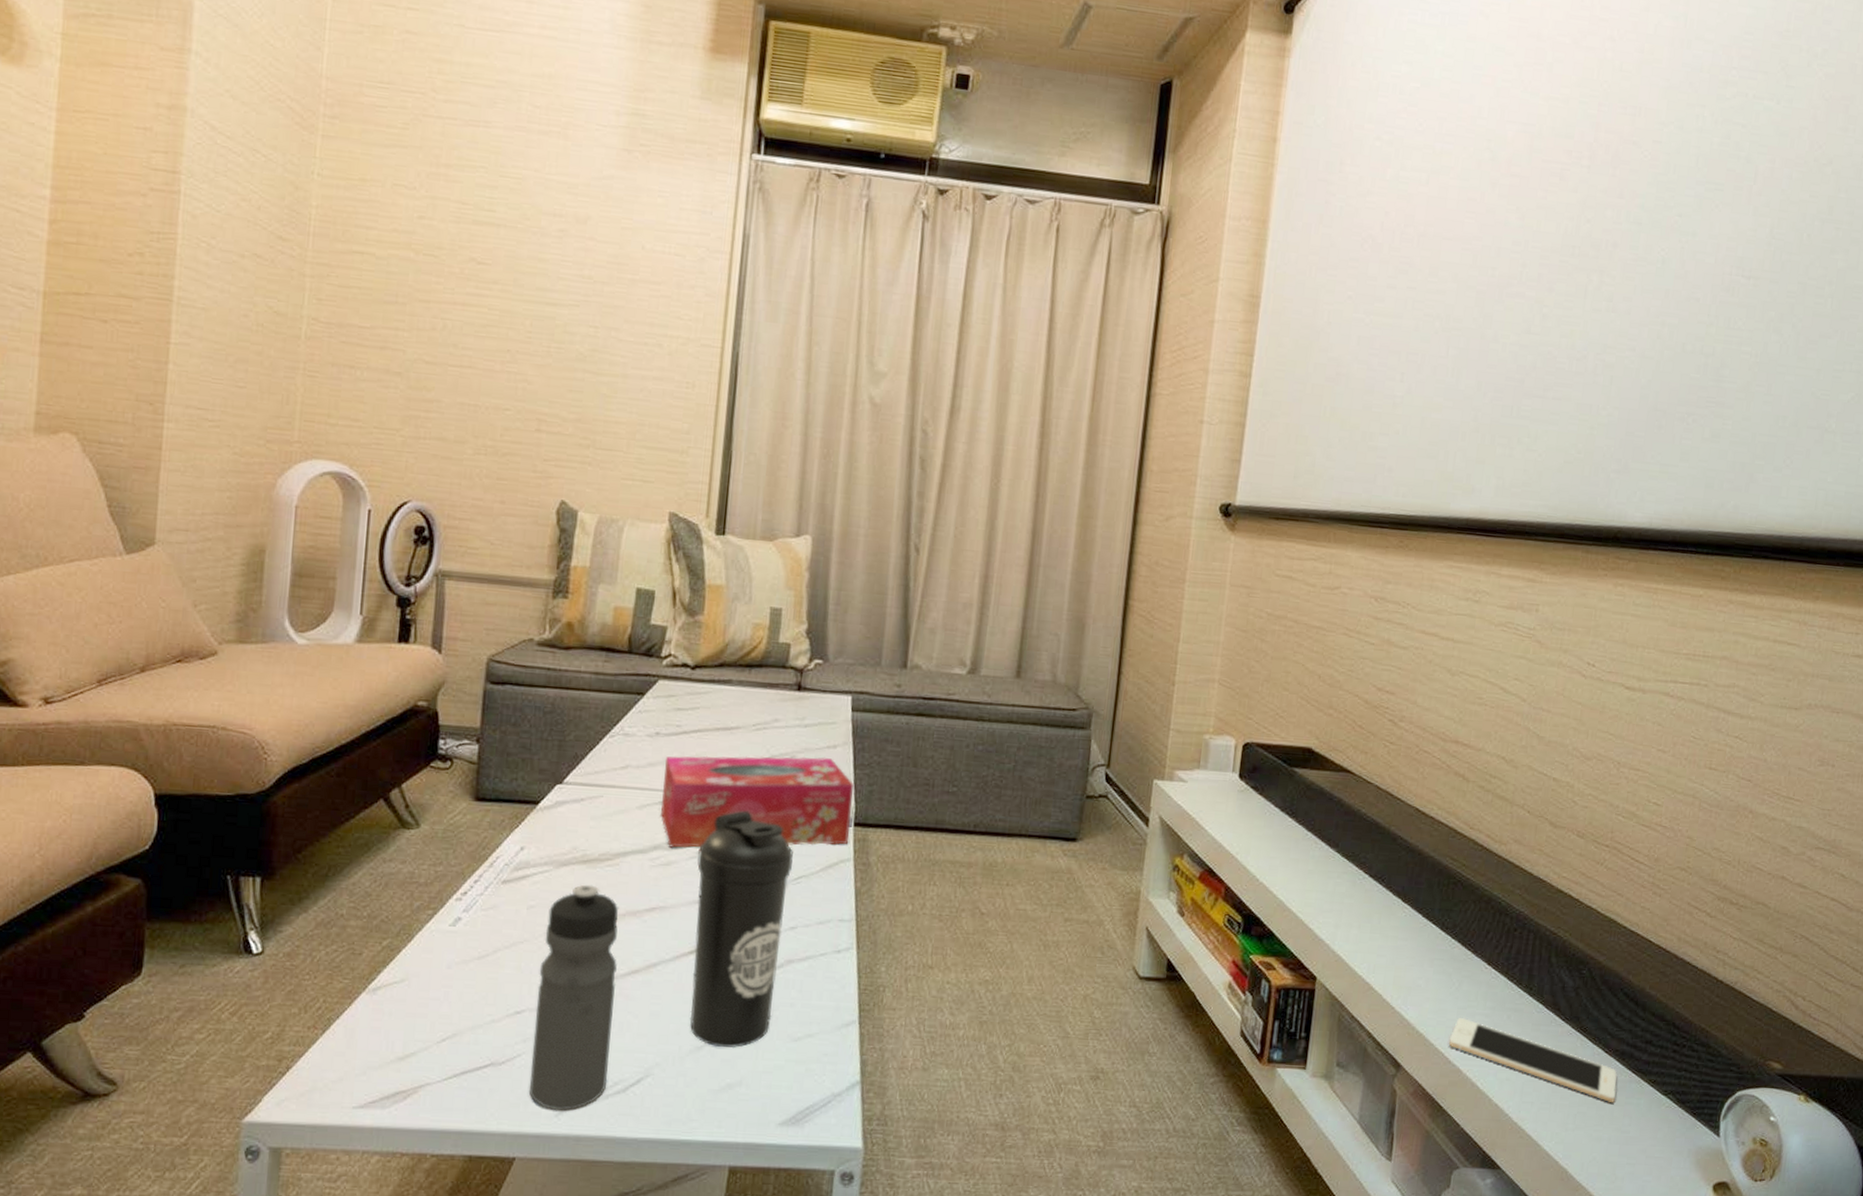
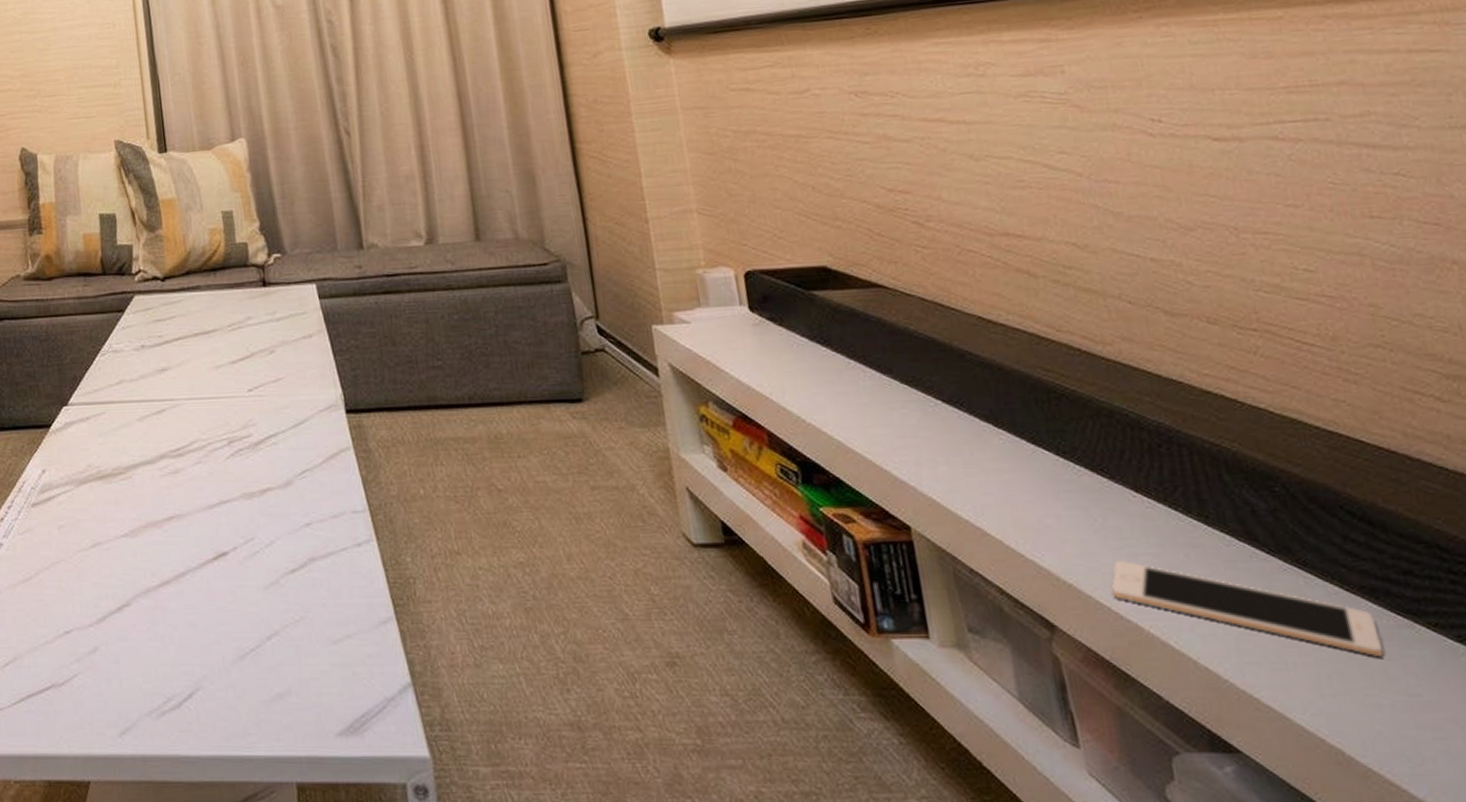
water bottle: present [529,884,619,1111] -> none [77,500,162,731]
tissue box: present [659,755,854,848] -> none [155,347,345,455]
water bottle: present [689,810,793,1049] -> none [202,410,307,656]

